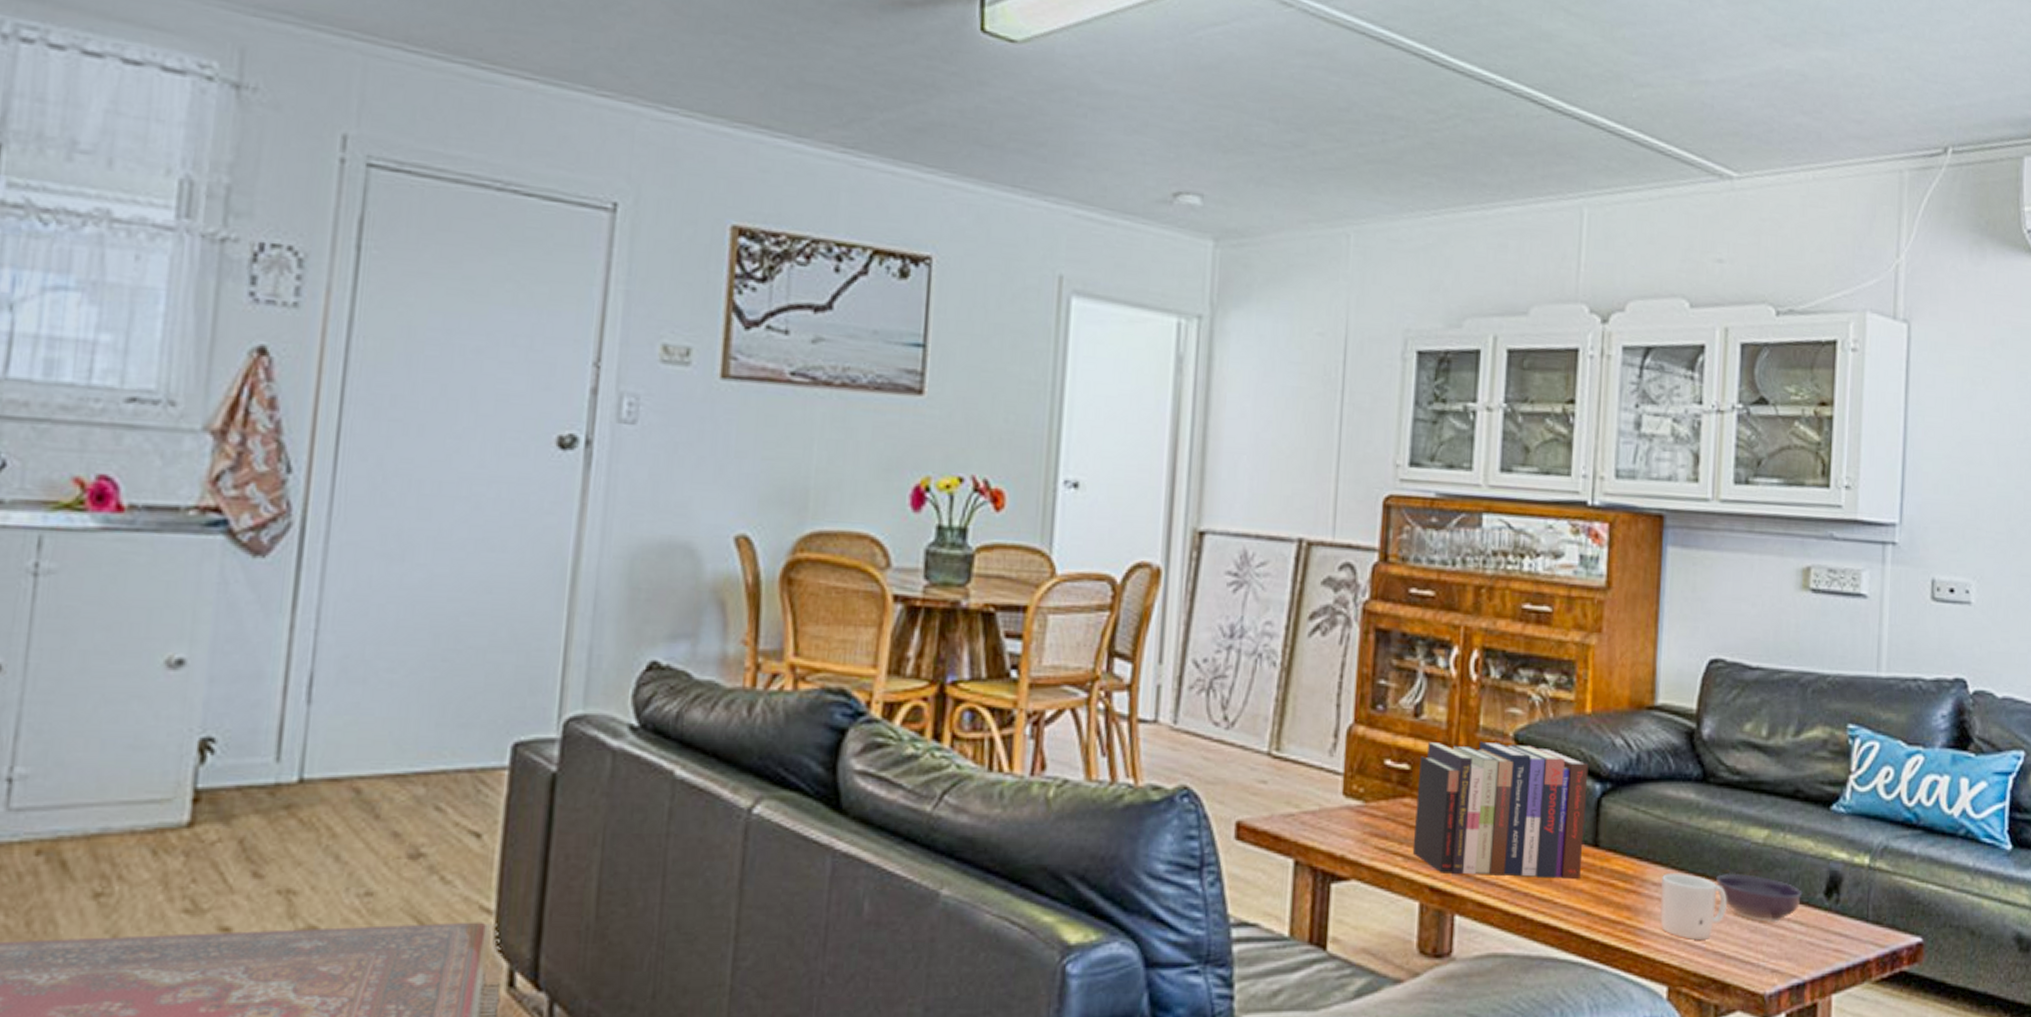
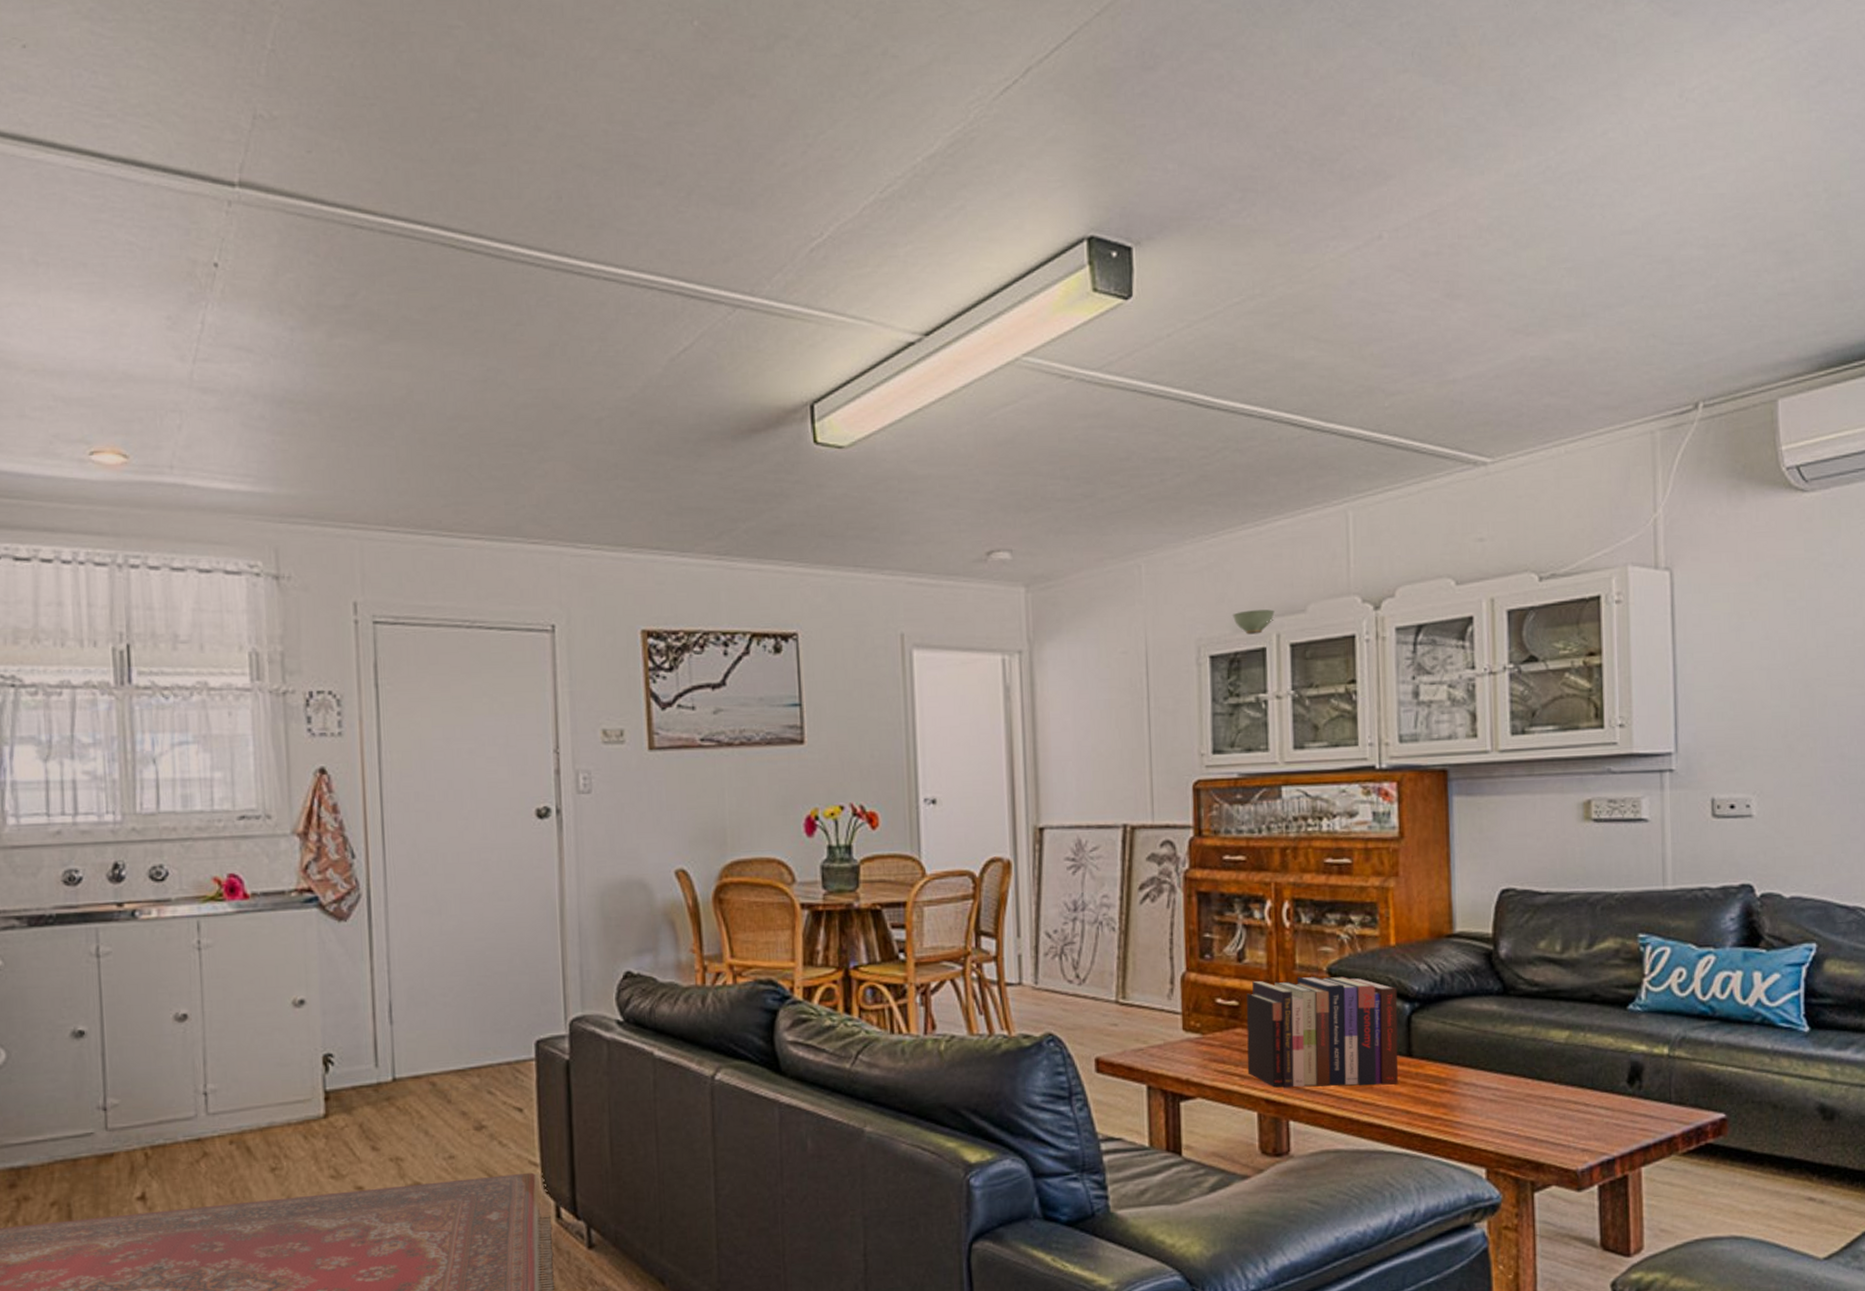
bowl: none [1446,304,1494,333] -> present [1232,609,1275,635]
mug: present [1660,874,1727,940] -> none [1473,1073,1535,1128]
bowl: present [1716,873,1803,922] -> none [1523,1069,1606,1109]

